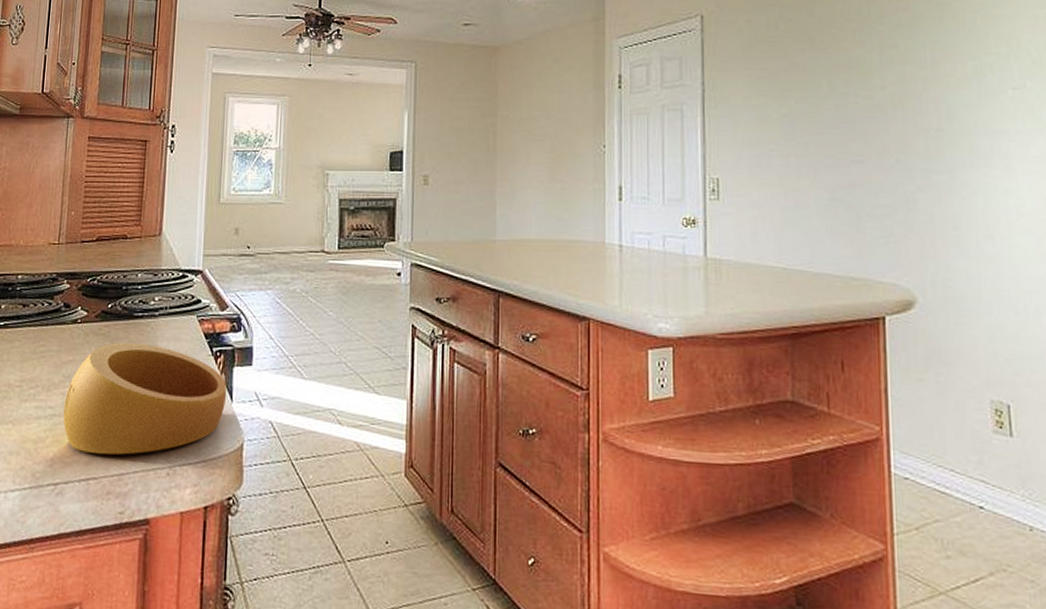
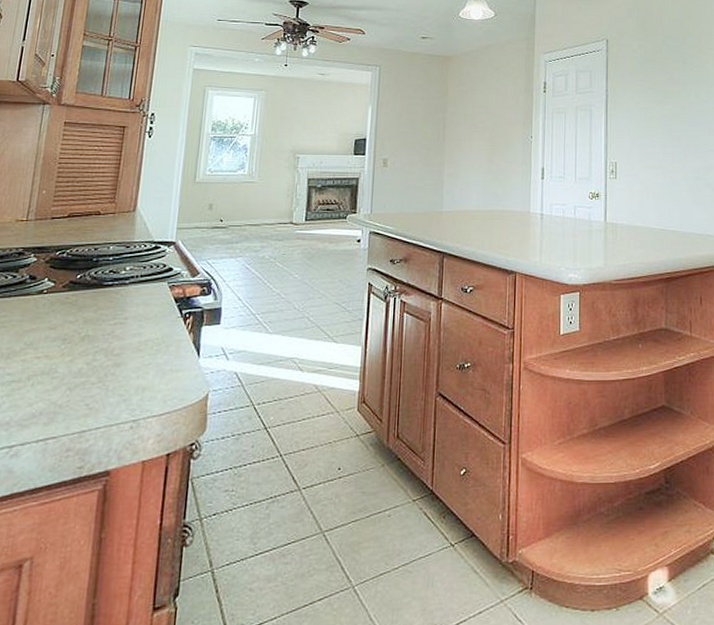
ring: present [63,343,226,455] -> none [22,310,194,415]

